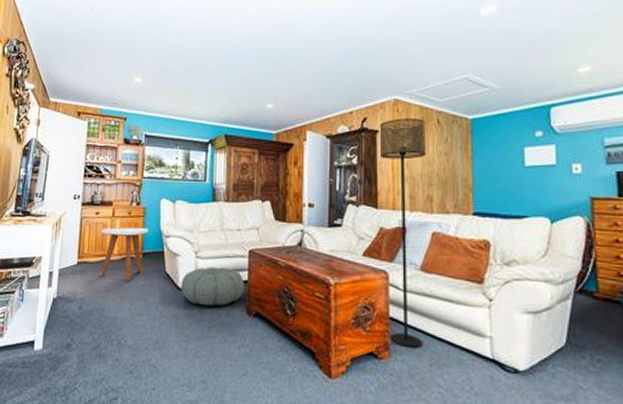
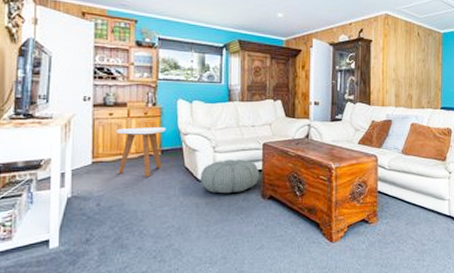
floor lamp: present [379,118,427,348] -> none [372,30,409,212]

